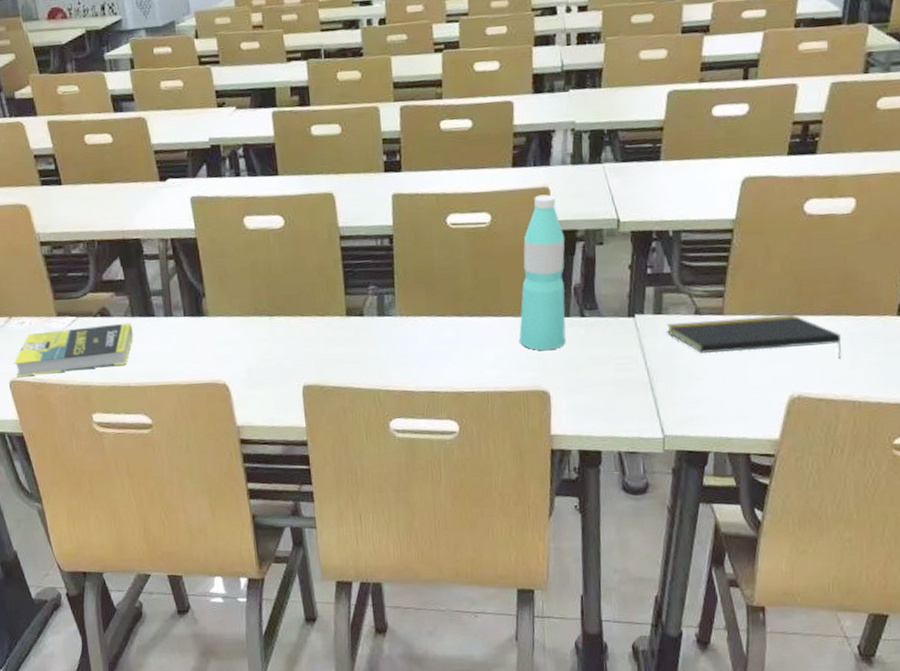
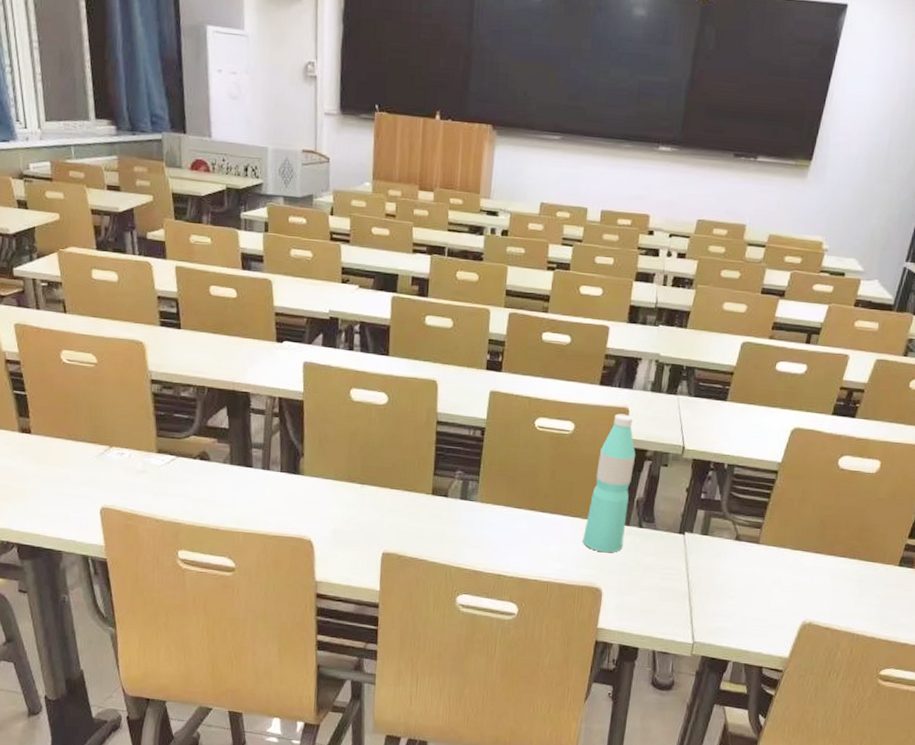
book: present [14,322,133,376] -> none [108,465,229,509]
notepad: present [666,314,842,360] -> none [709,544,852,597]

